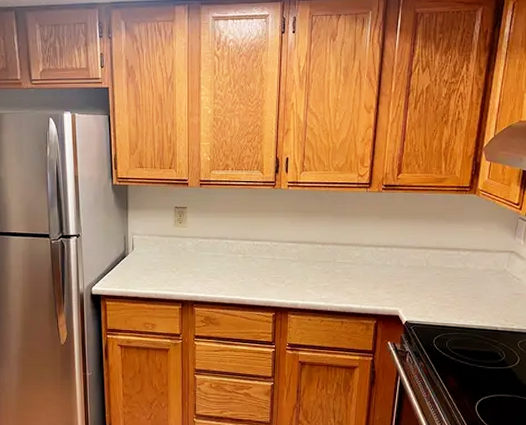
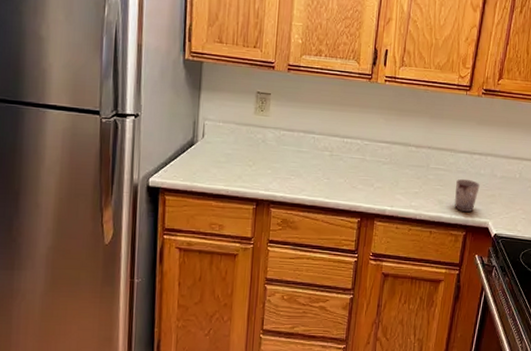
cup: none [363,270,387,302] -> present [454,178,480,213]

